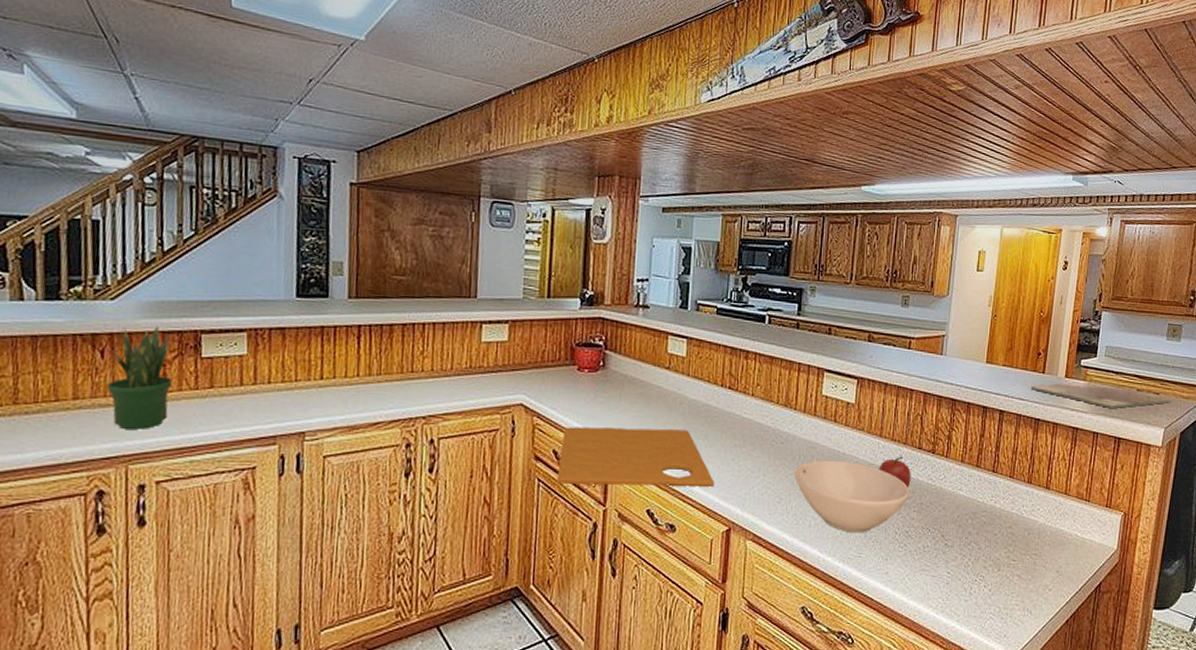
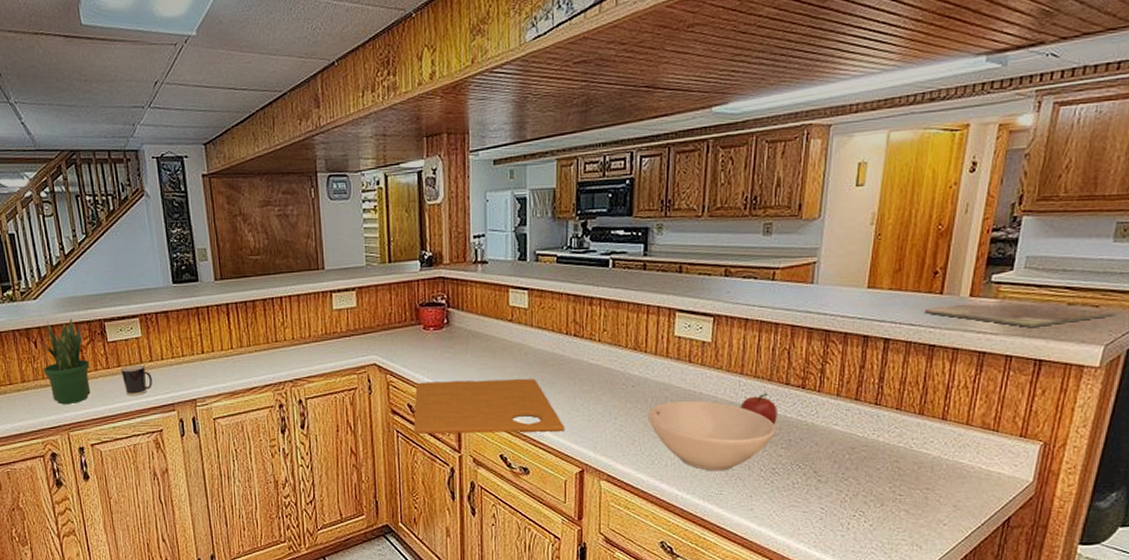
mug: none [212,387,253,424] -> present [120,364,152,395]

